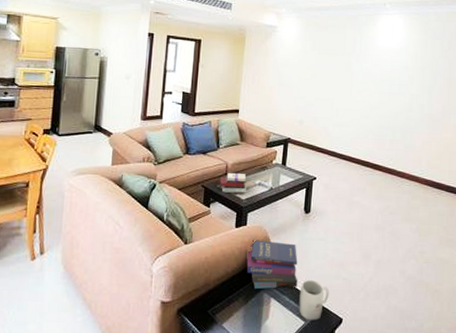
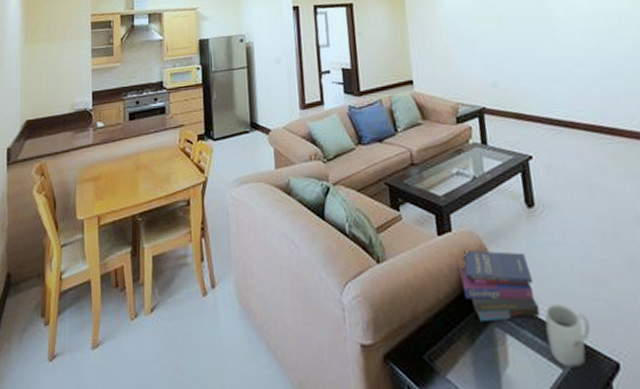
books: present [220,173,247,193] -> none [406,162,442,189]

